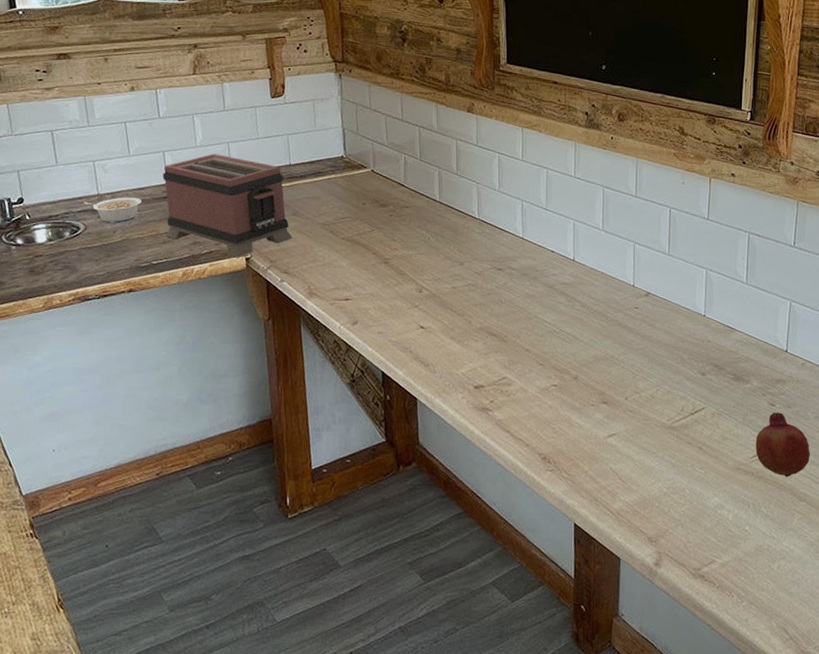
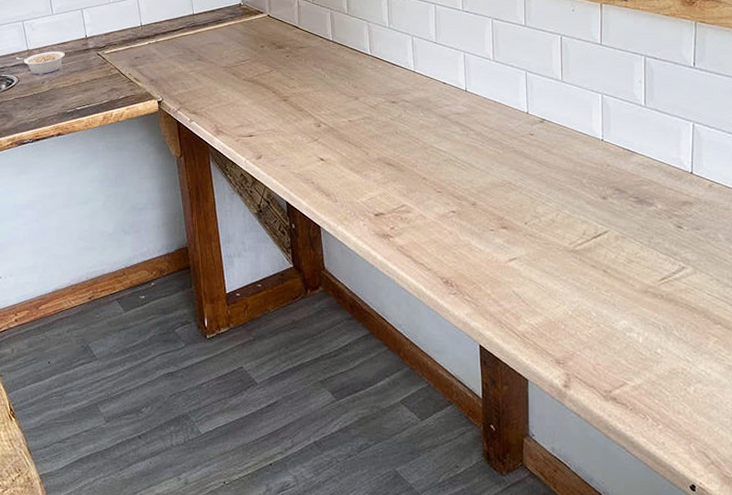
toaster: present [162,153,292,258] -> none [82,8,199,101]
fruit: present [755,412,811,477] -> none [663,235,724,300]

